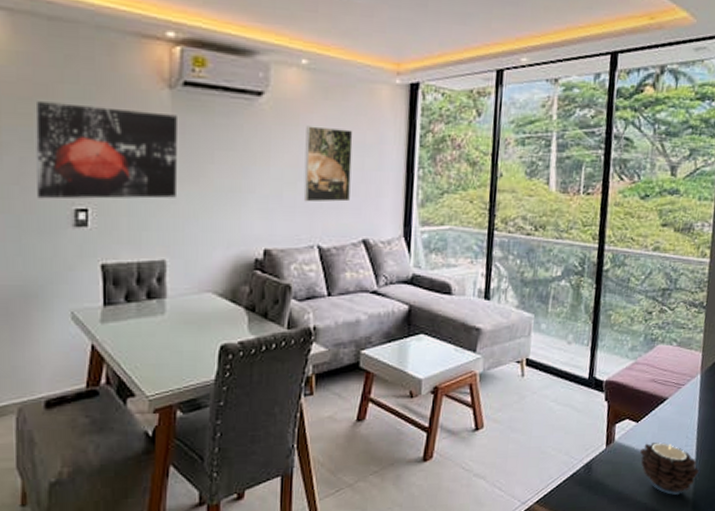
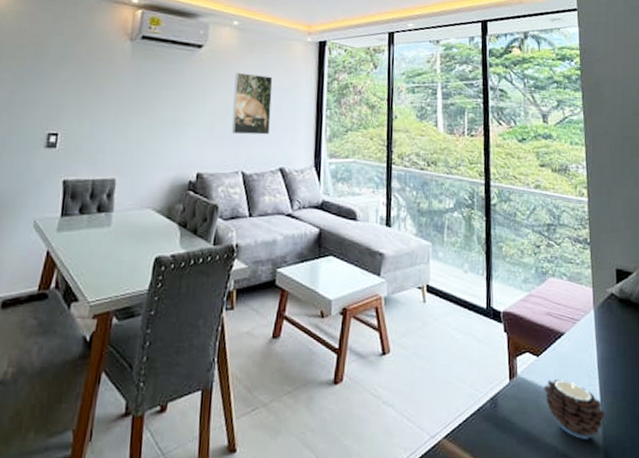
wall art: present [35,101,177,199] -> none [20,48,135,127]

